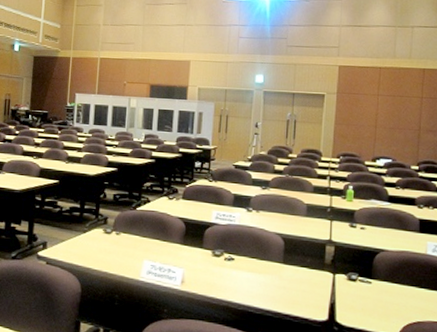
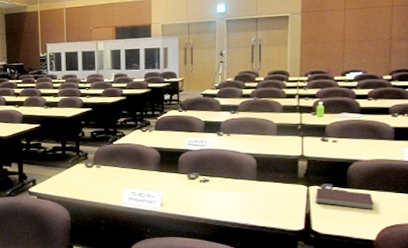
notebook: none [341,276,398,305] -> present [316,187,374,210]

